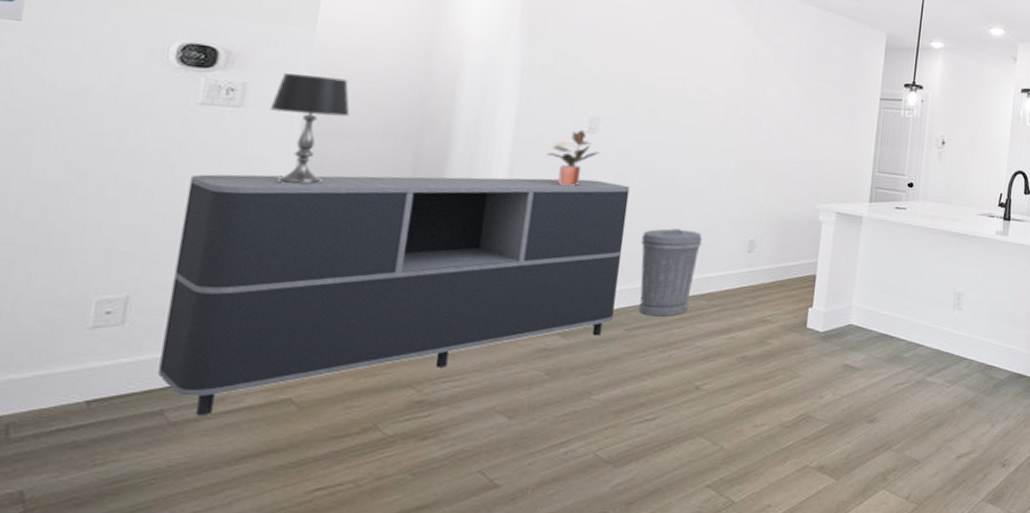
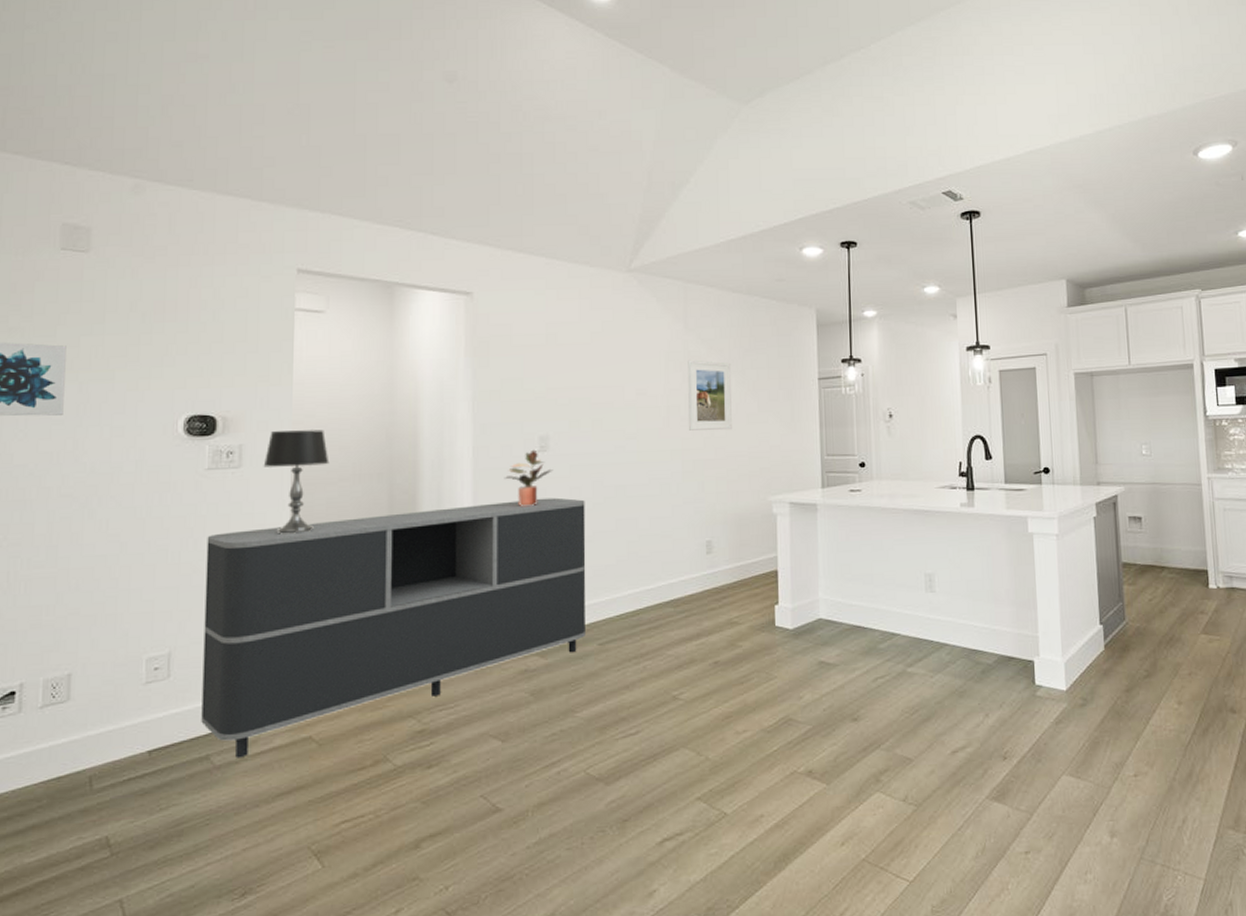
trash can: present [639,228,703,317] -> none [603,537,661,628]
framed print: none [747,63,798,137] -> present [688,360,732,431]

